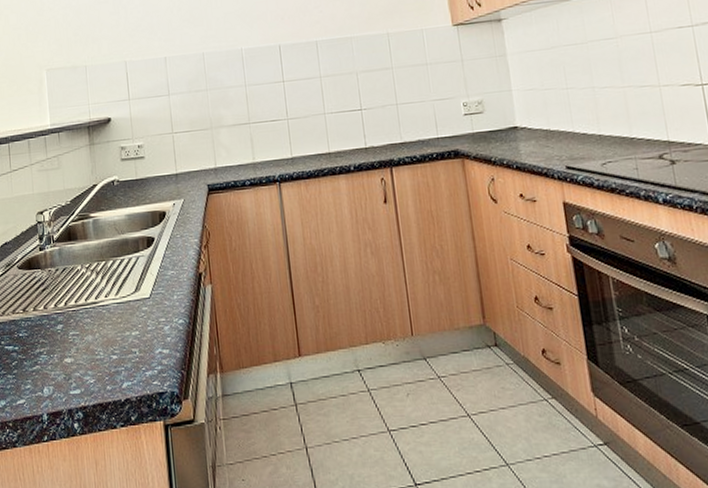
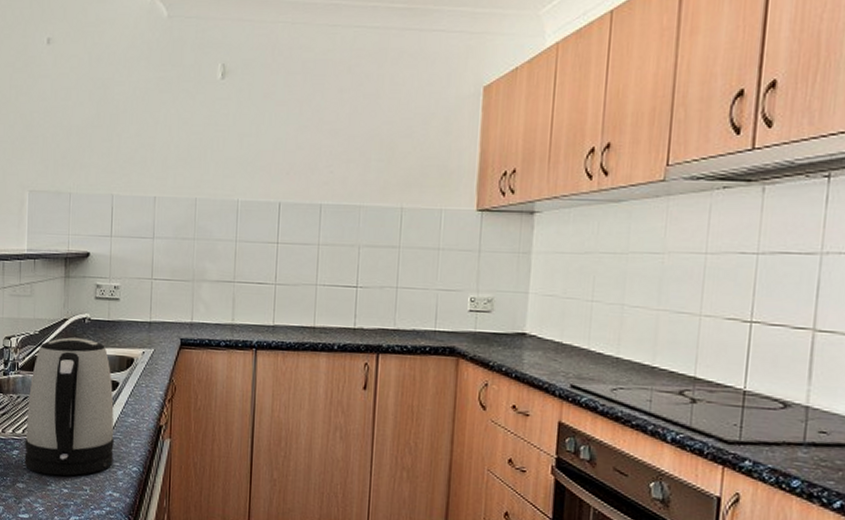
kettle: none [67,200,159,344] -> present [24,337,114,476]

